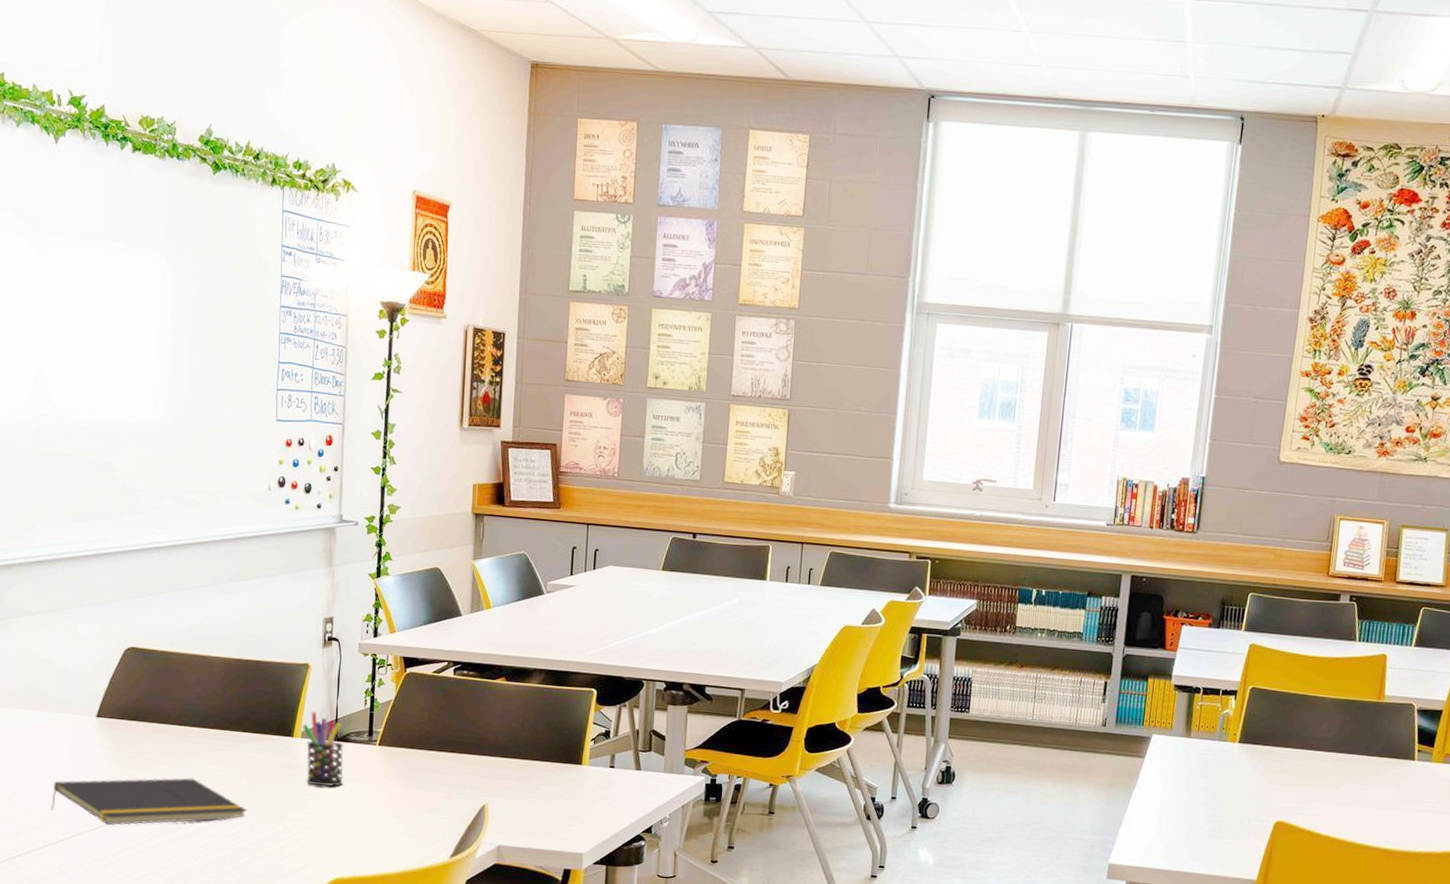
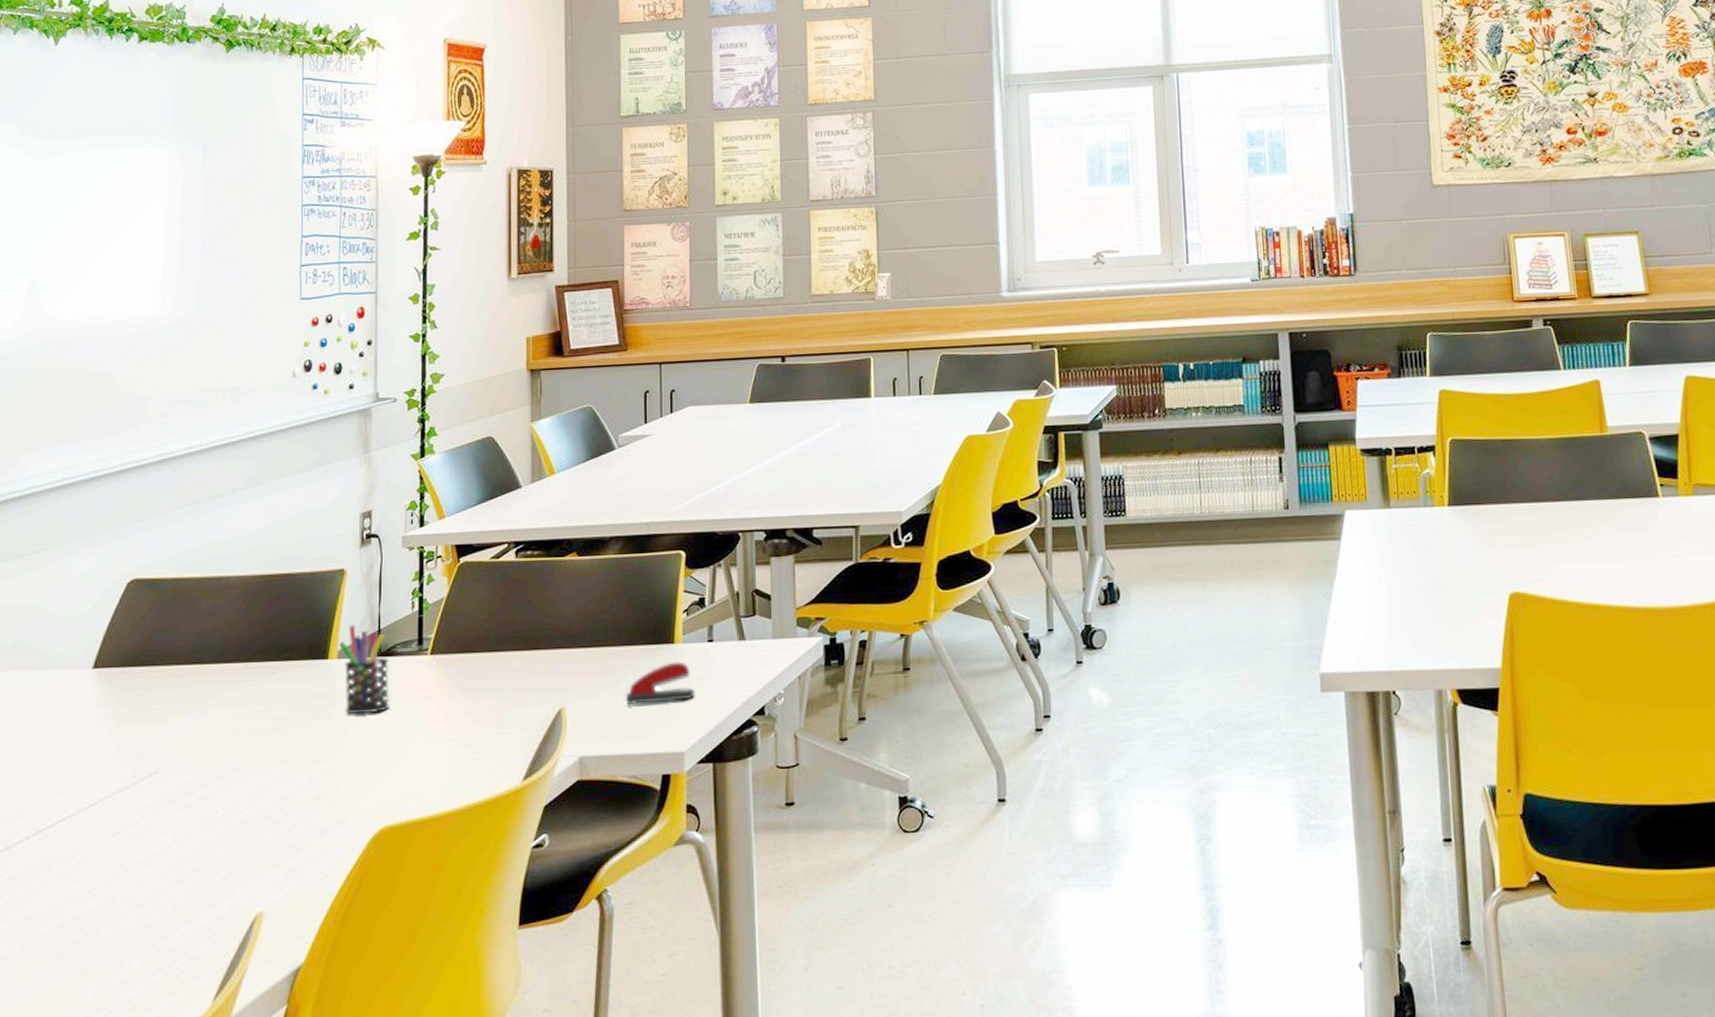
notepad: present [50,778,247,826] -> none [36,726,275,800]
stapler: none [539,780,596,812] -> present [626,661,695,706]

